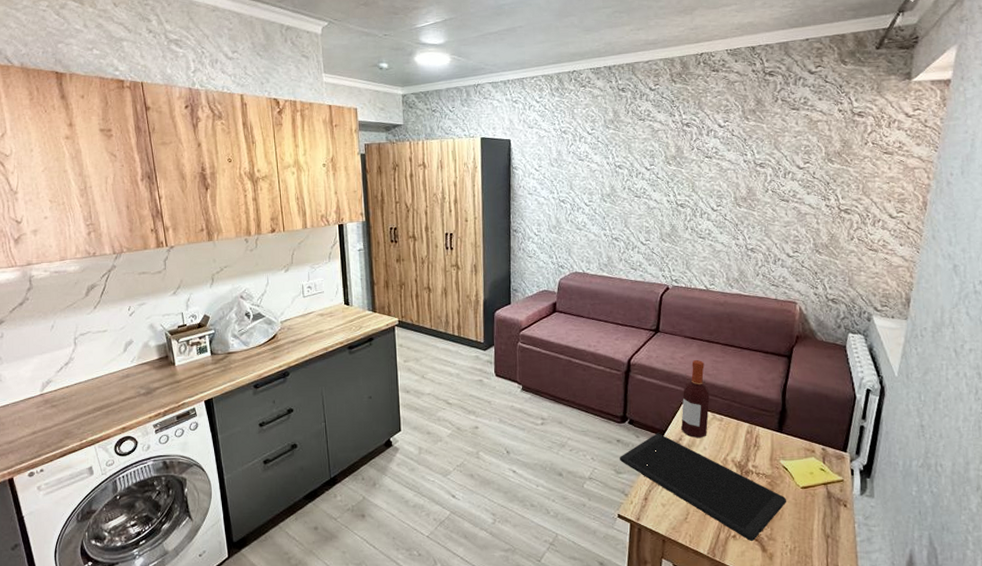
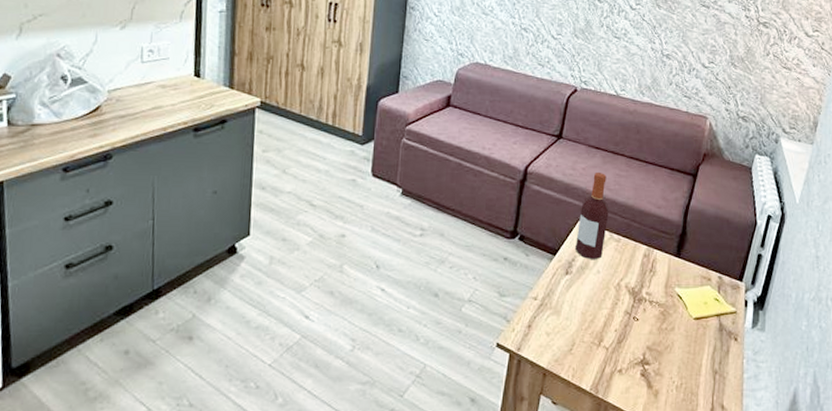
cutting board: present [620,433,787,541] -> none [505,252,678,376]

